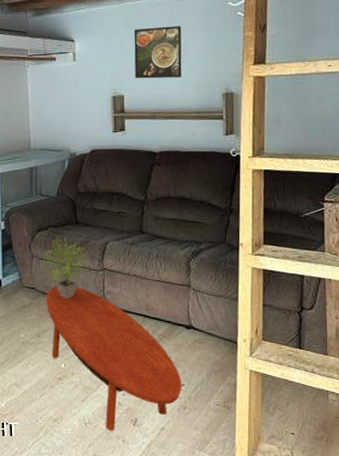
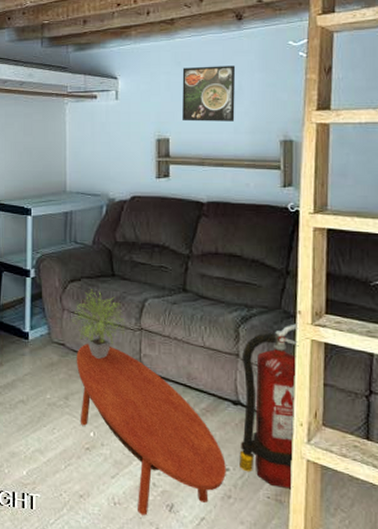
fire extinguisher: none [193,254,242,396] -> present [239,322,299,488]

